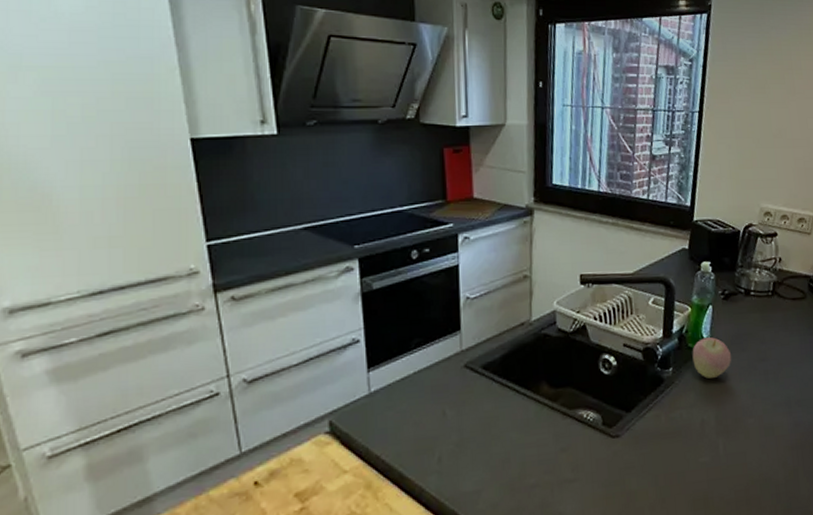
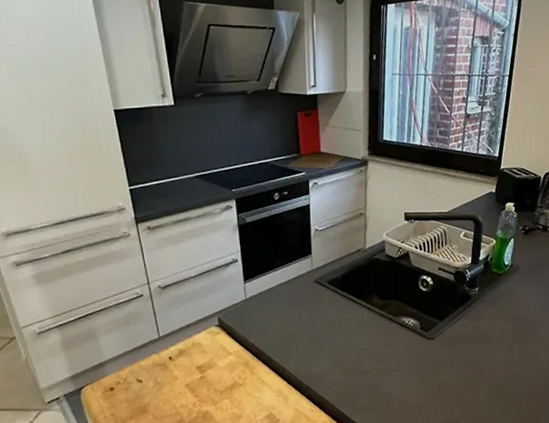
apple: present [692,337,732,379] -> none [495,264,529,297]

